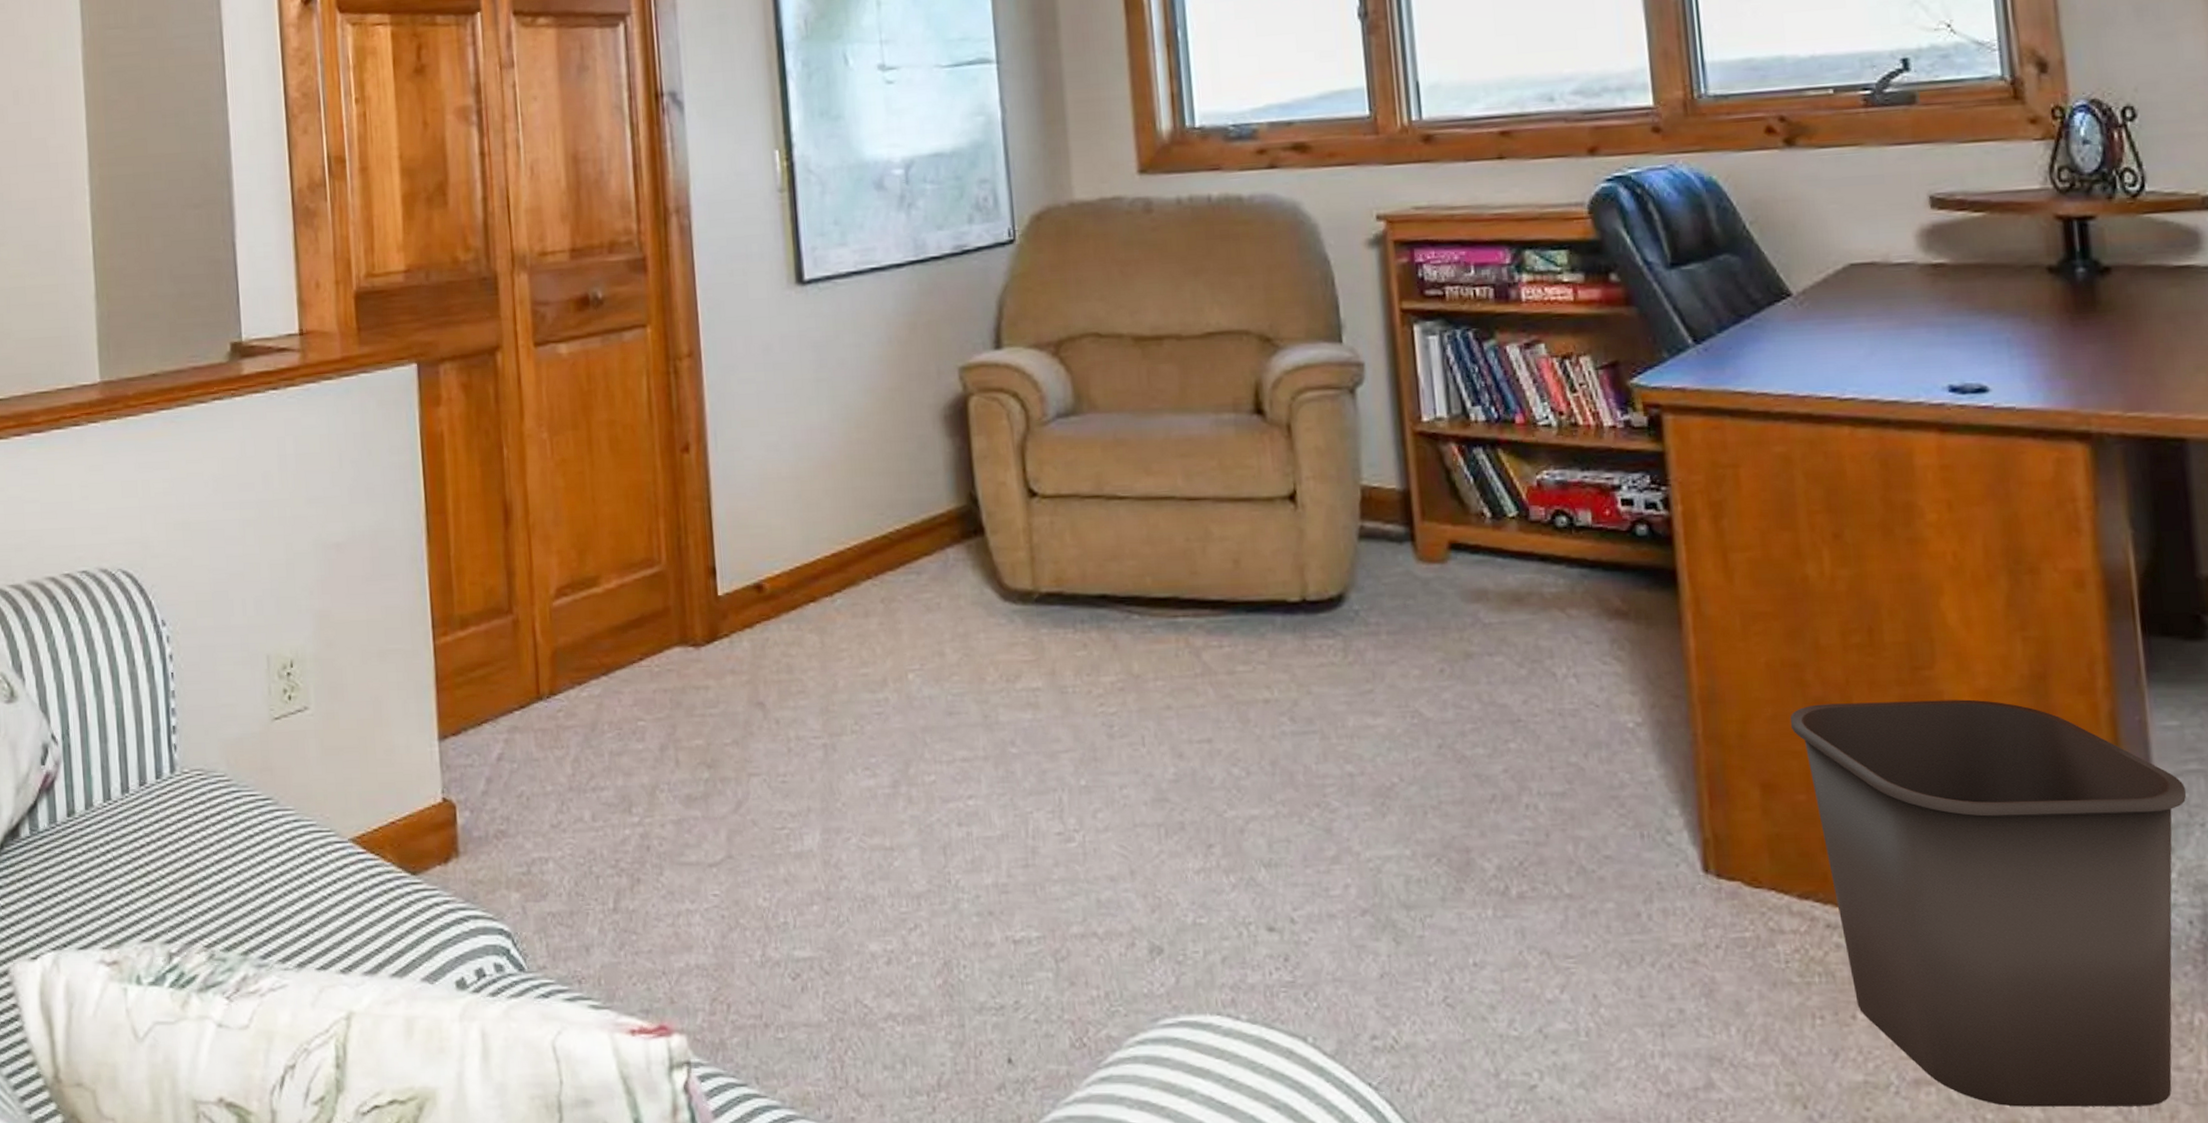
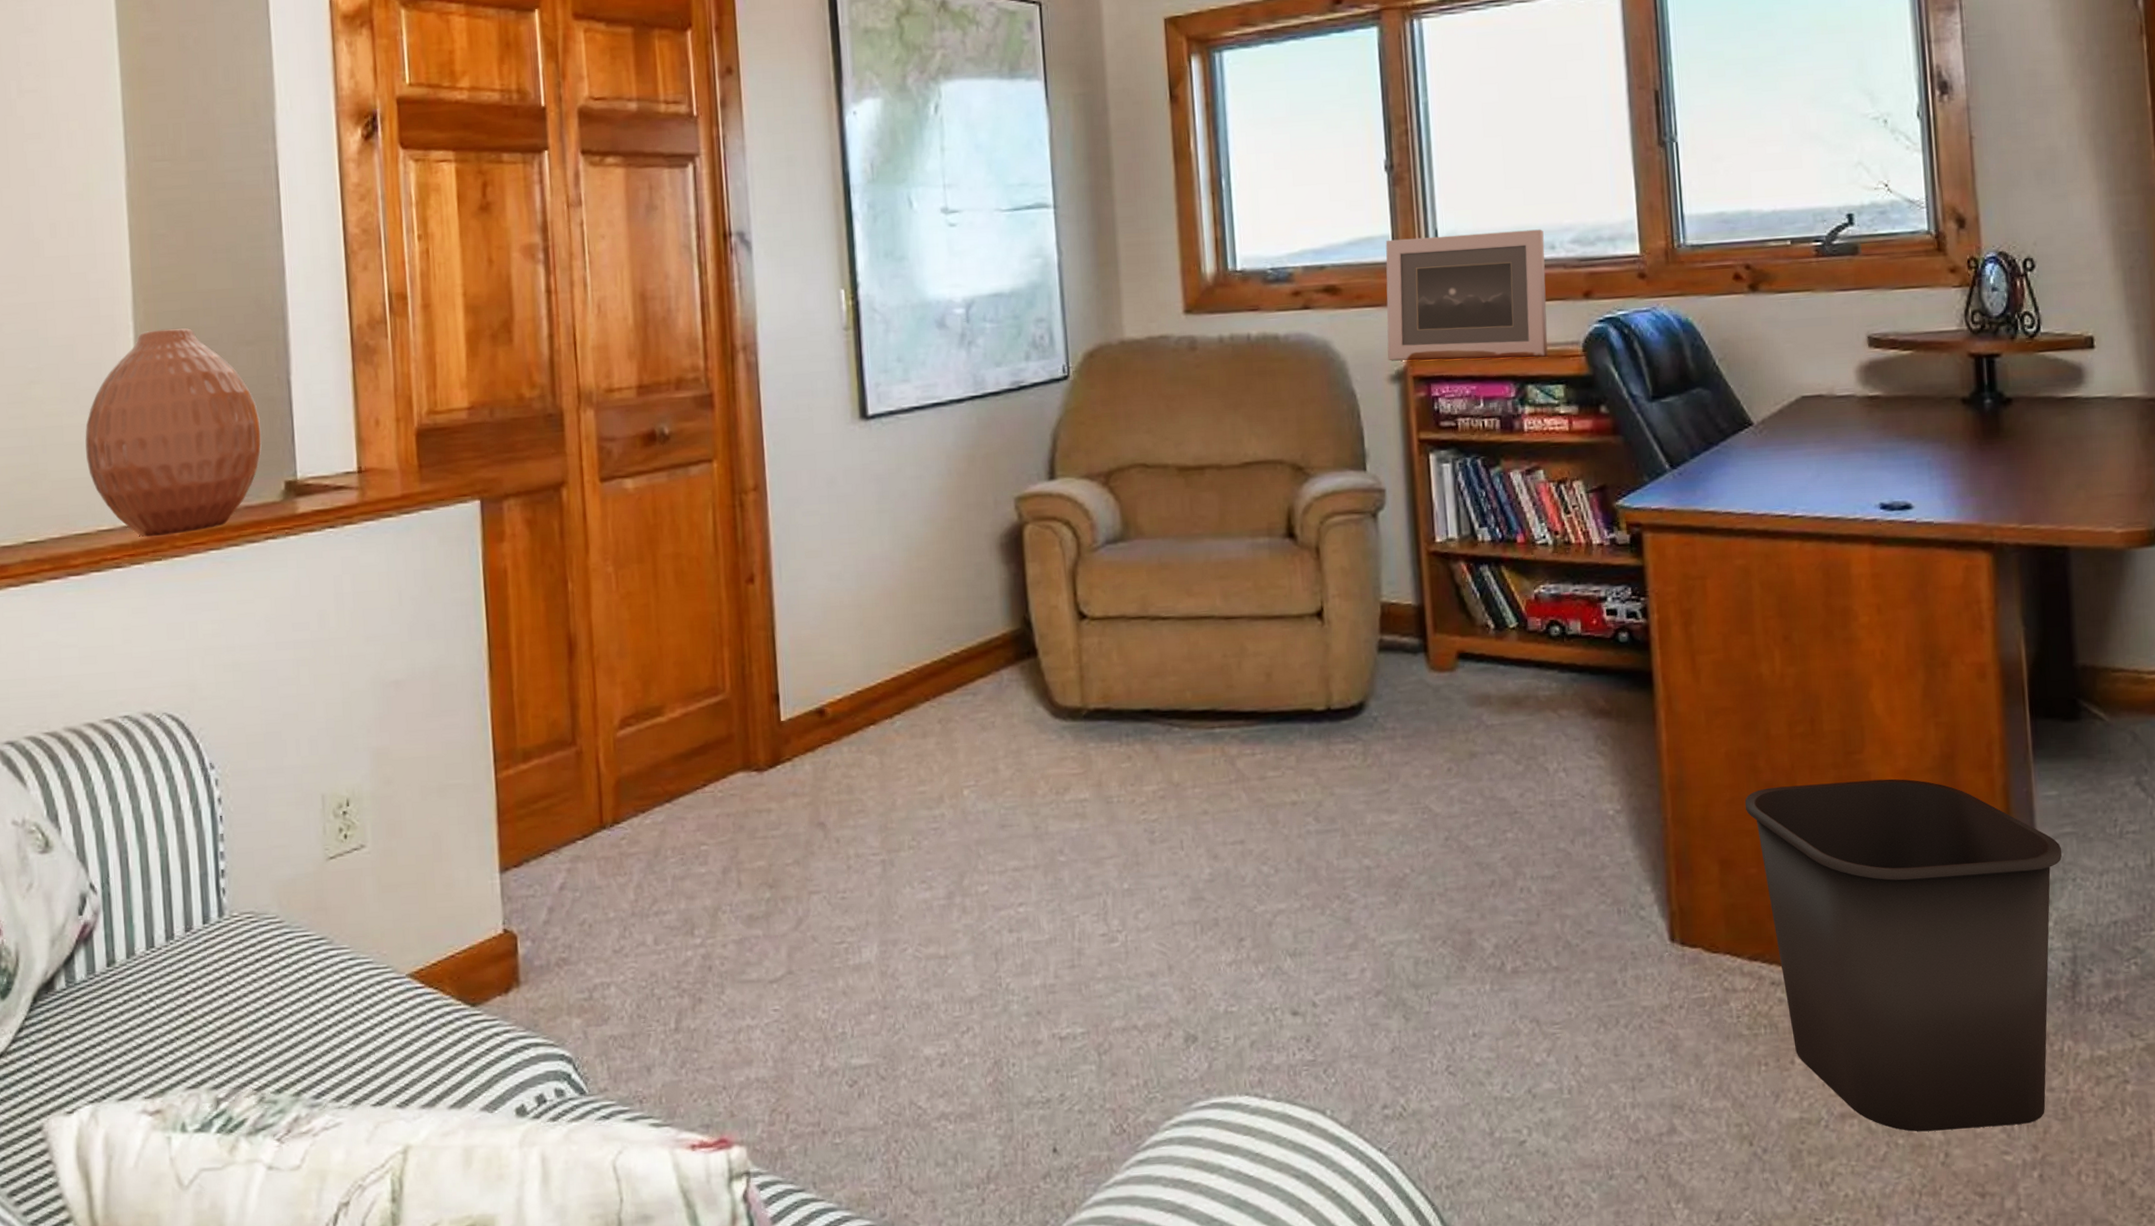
vase: none [45,191,209,397] -> present [85,327,262,538]
picture frame: none [1360,79,1548,224] -> present [1385,229,1548,361]

